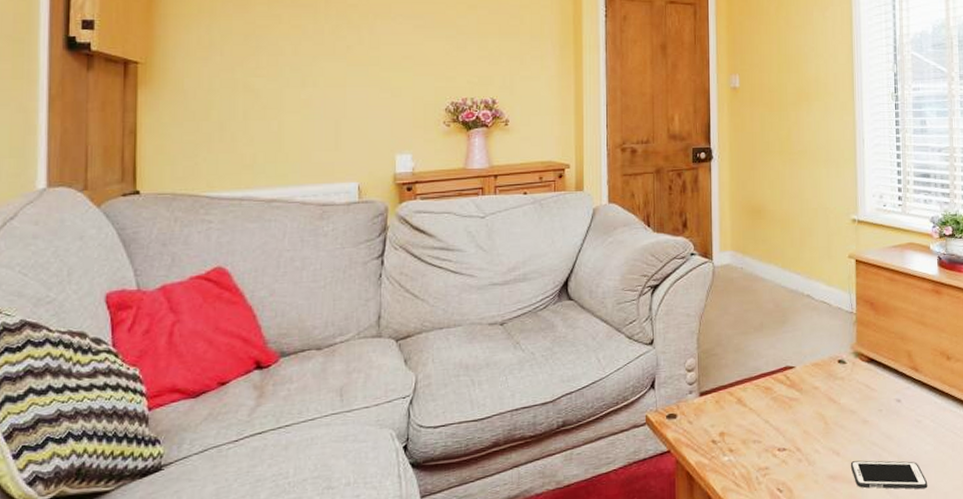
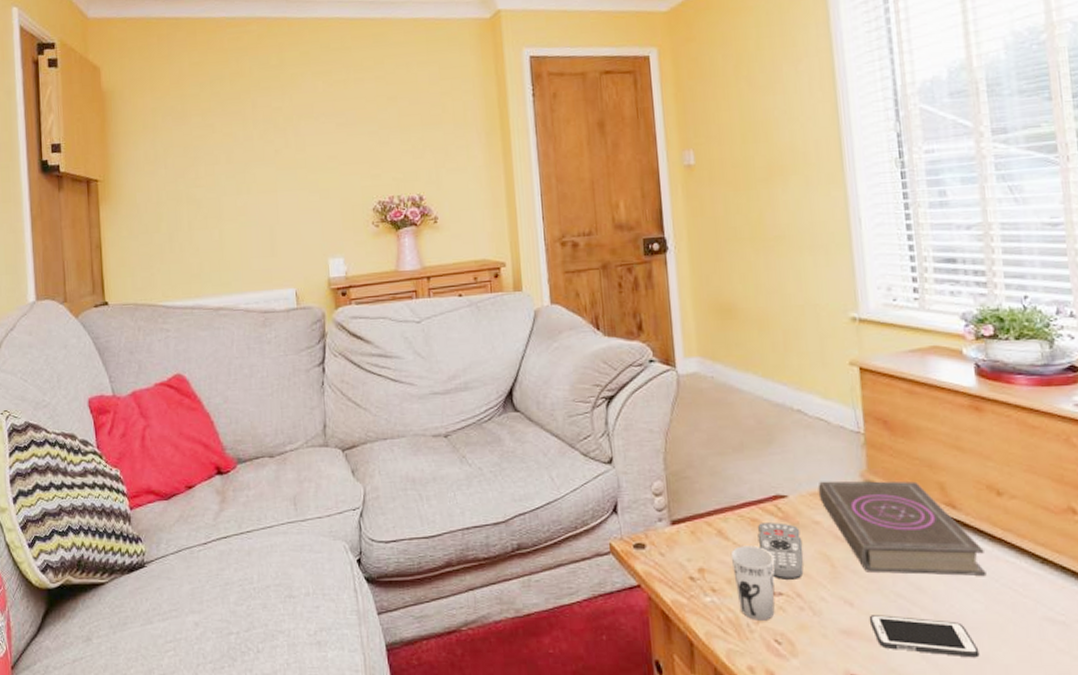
cup: none [747,410,782,474] -> present [730,545,775,620]
remote control: none [769,389,804,437] -> present [757,522,804,580]
book: none [818,351,936,427] -> present [818,481,987,576]

